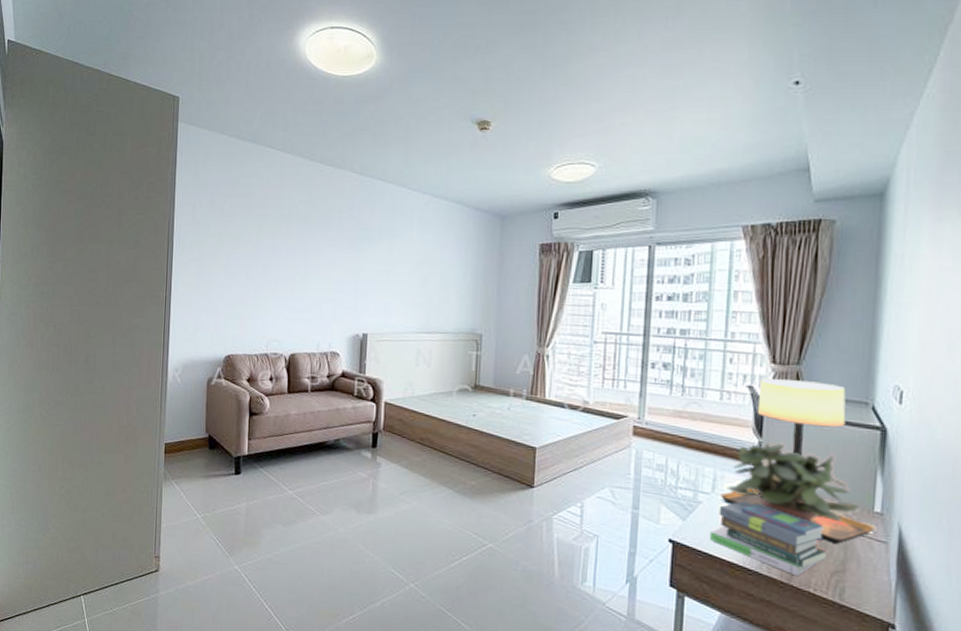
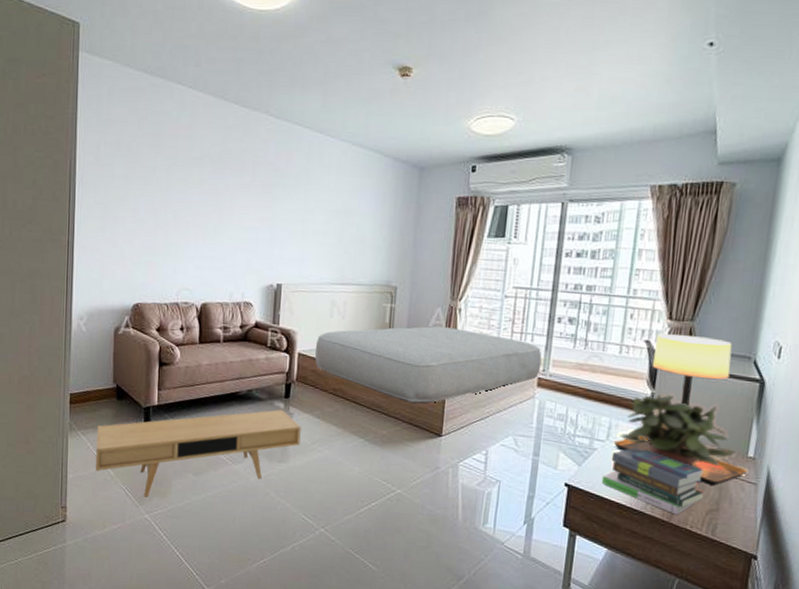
tv console: none [188,458,389,548] -> present [96,409,301,497]
mattress: none [401,373,637,454] -> present [314,326,542,404]

